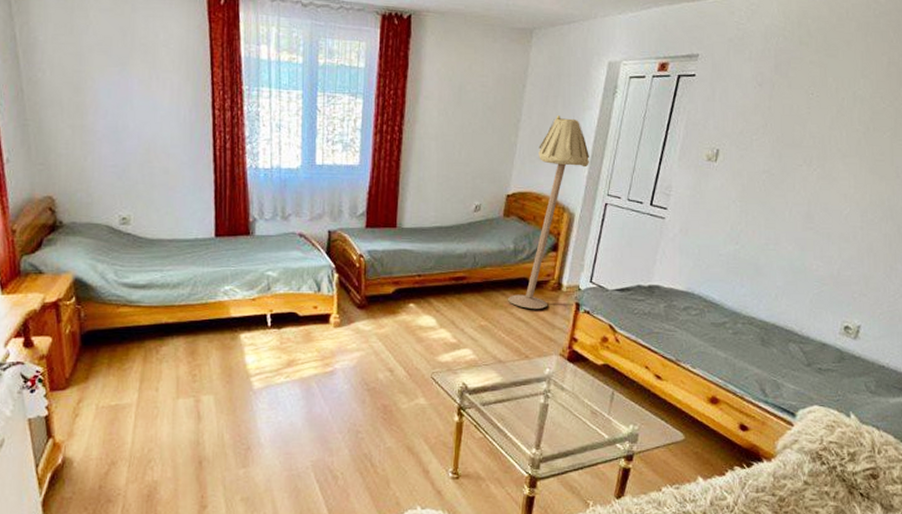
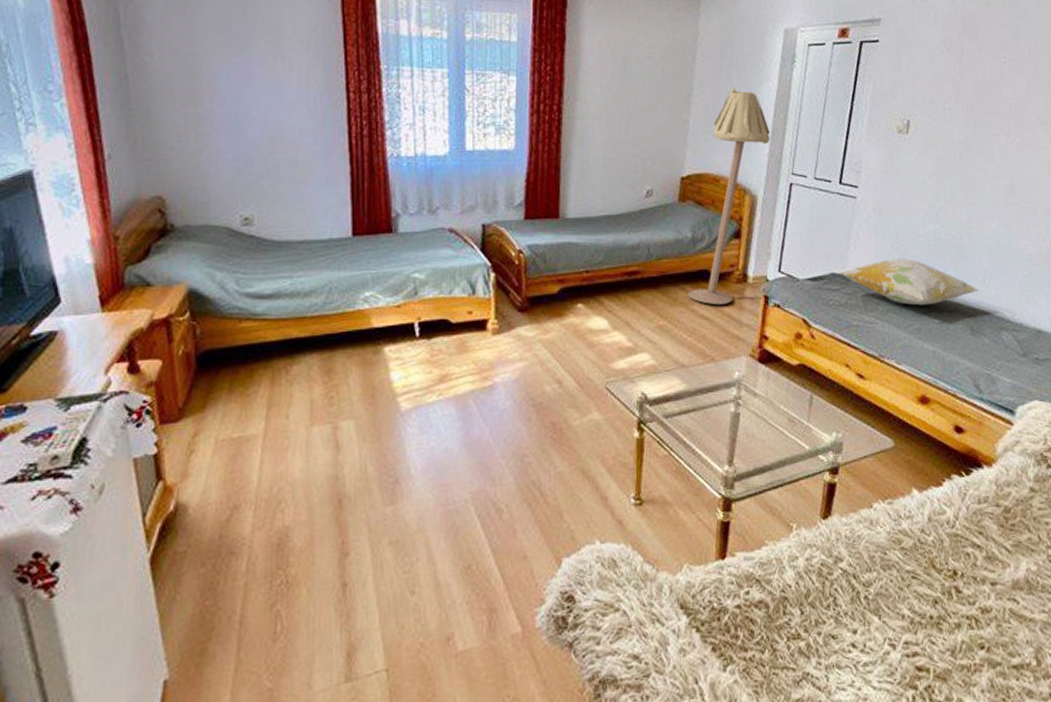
decorative pillow: none [646,274,772,317] -> present [840,258,980,306]

